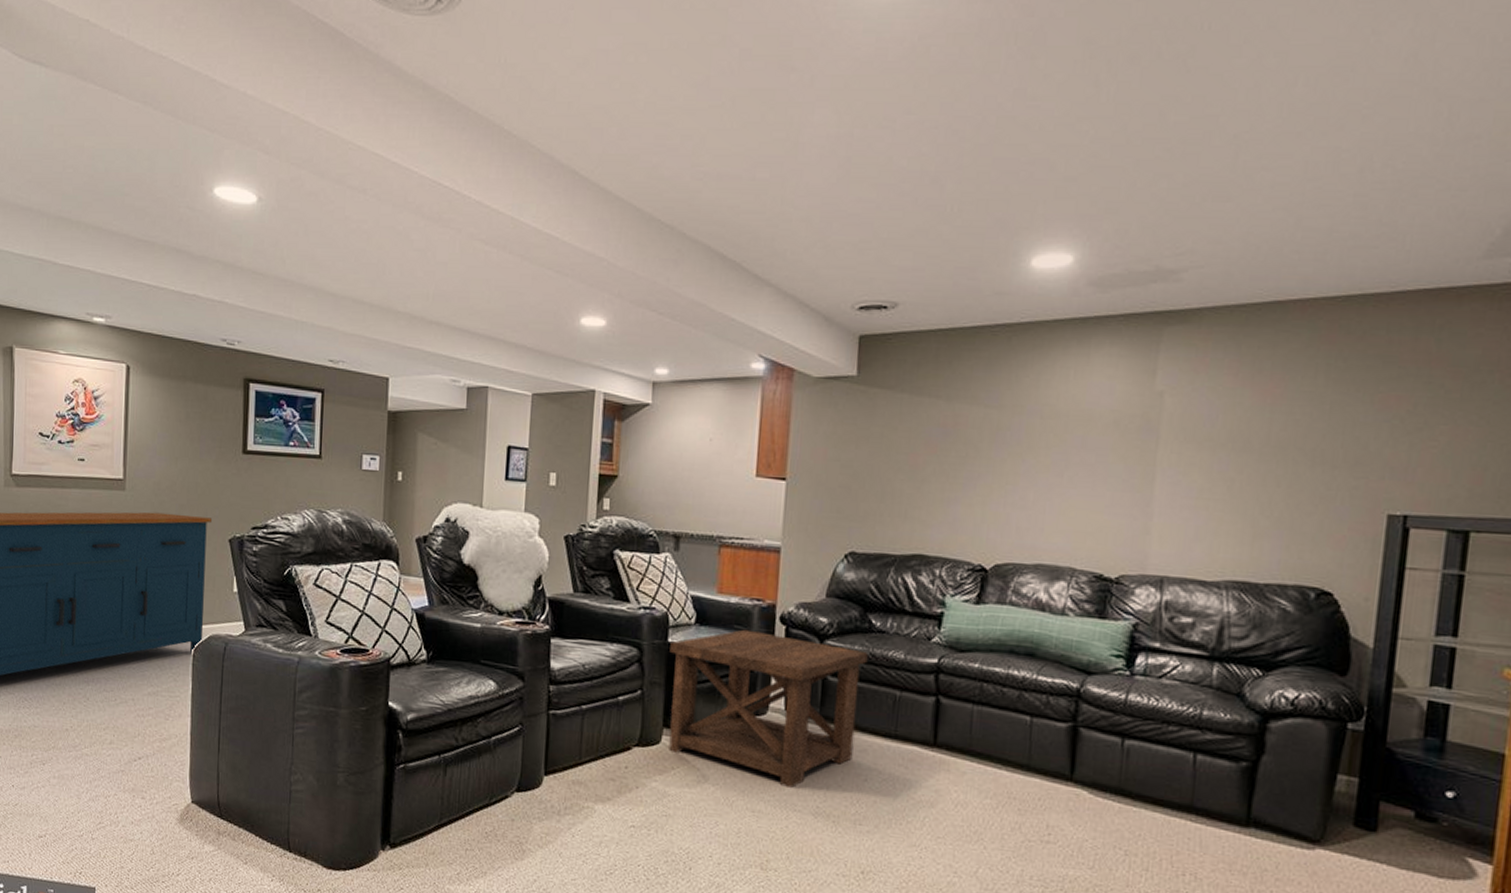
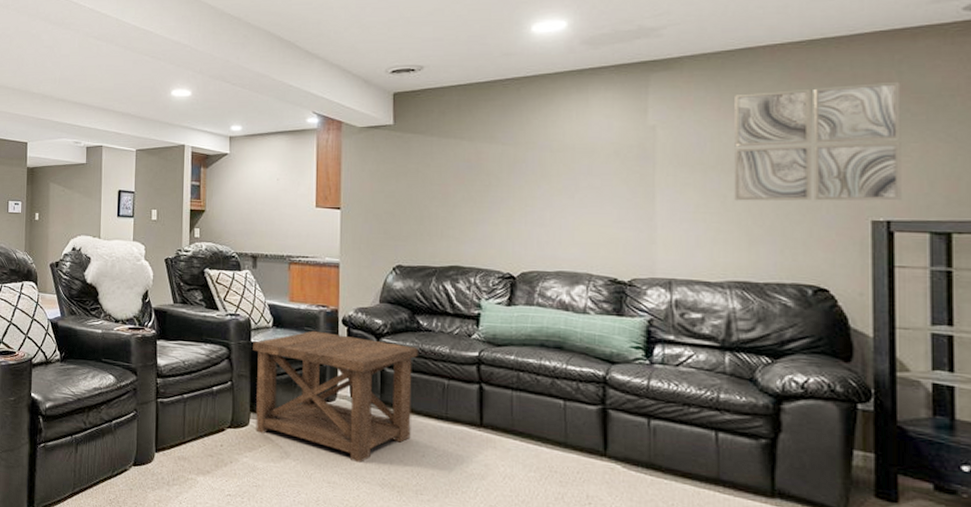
wall art: none [1243,350,1439,493] -> present [734,81,901,201]

